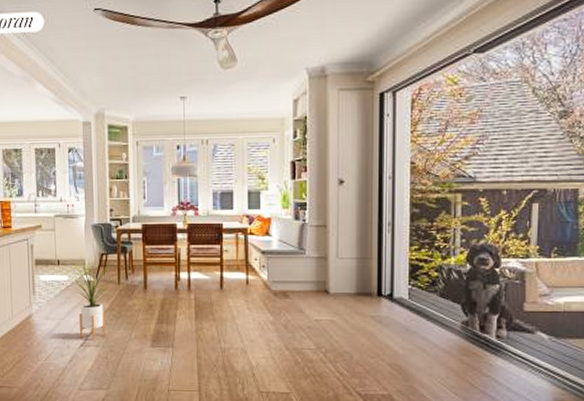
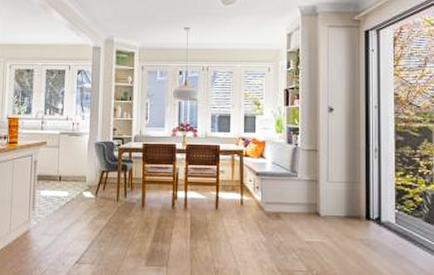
house plant: present [71,257,111,340] -> none [72,174,111,258]

